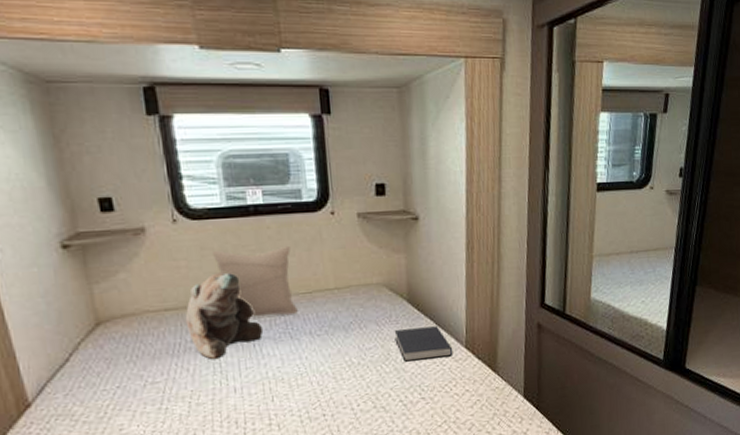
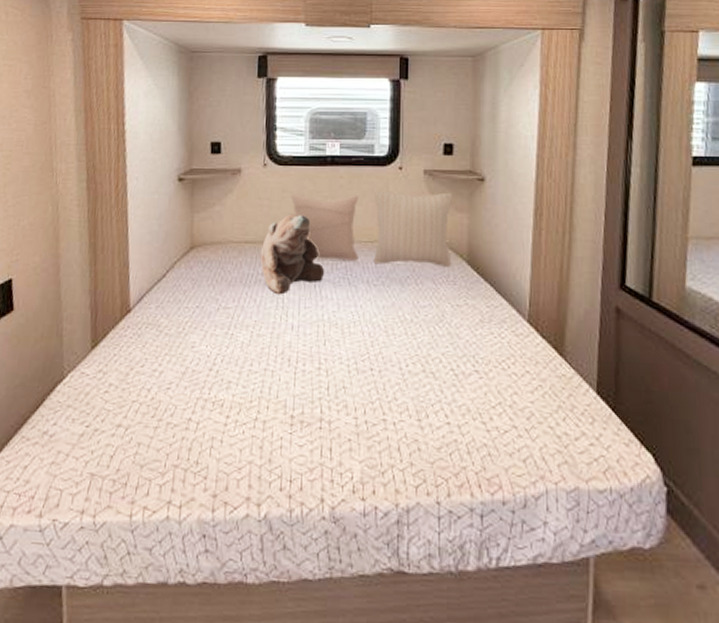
pillow: none [307,234,393,315] -> present [373,191,453,267]
book: present [394,326,453,363] -> none [451,292,514,331]

